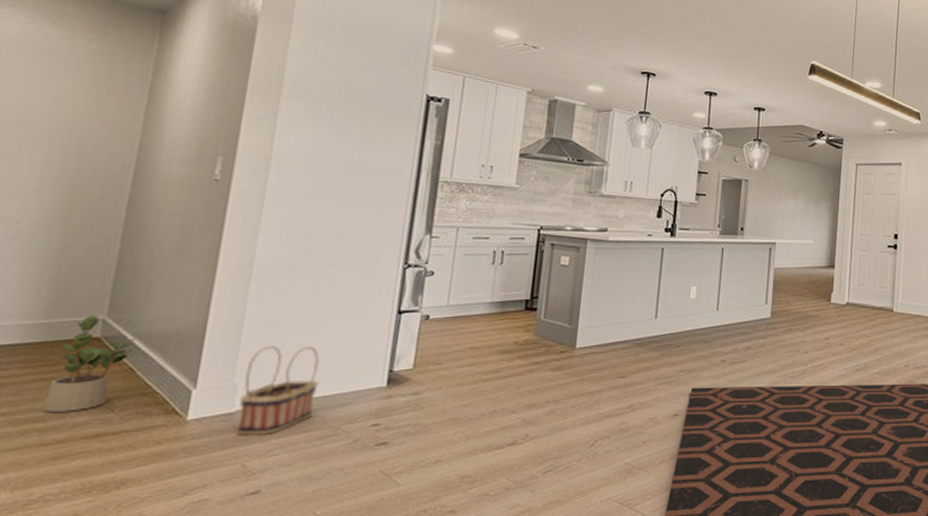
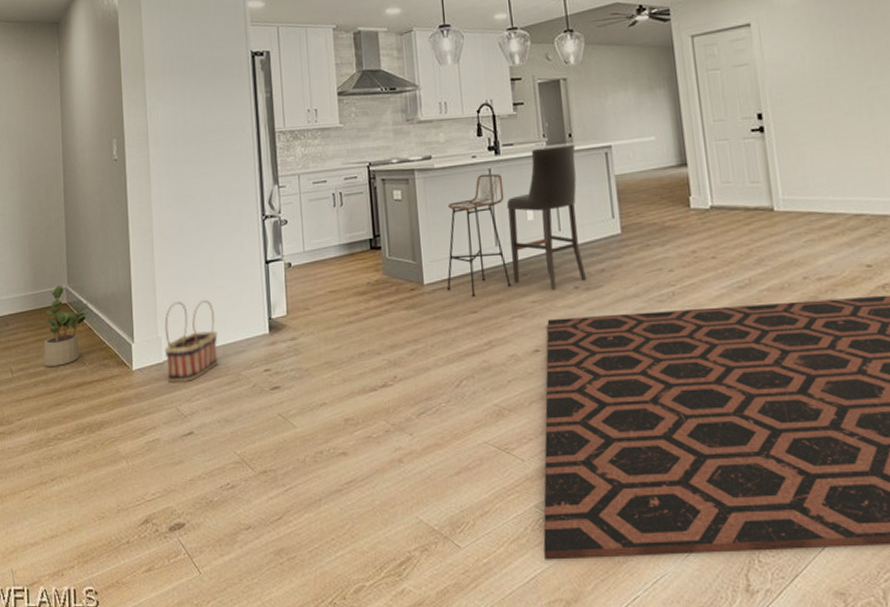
bar stool: none [598,252,674,363] -> present [446,173,511,297]
bar stool: none [666,236,745,362] -> present [506,144,587,291]

